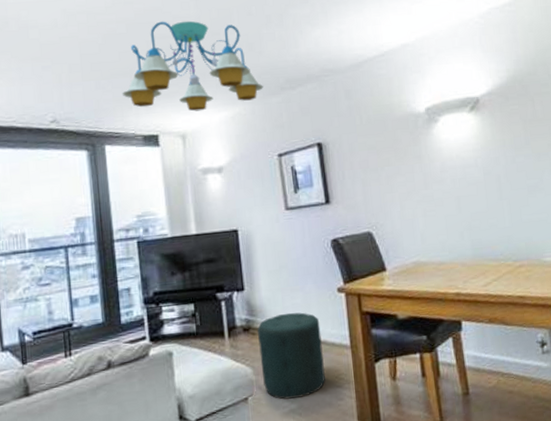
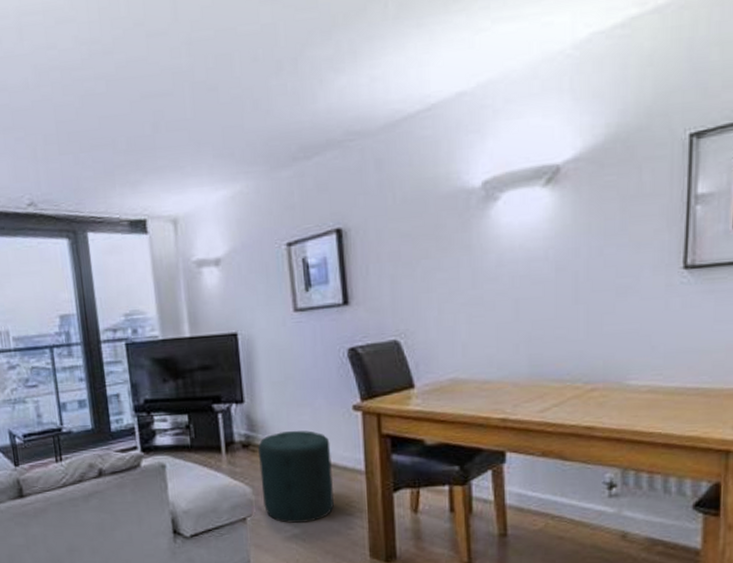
chandelier: present [122,20,263,112] -> none [103,72,271,190]

